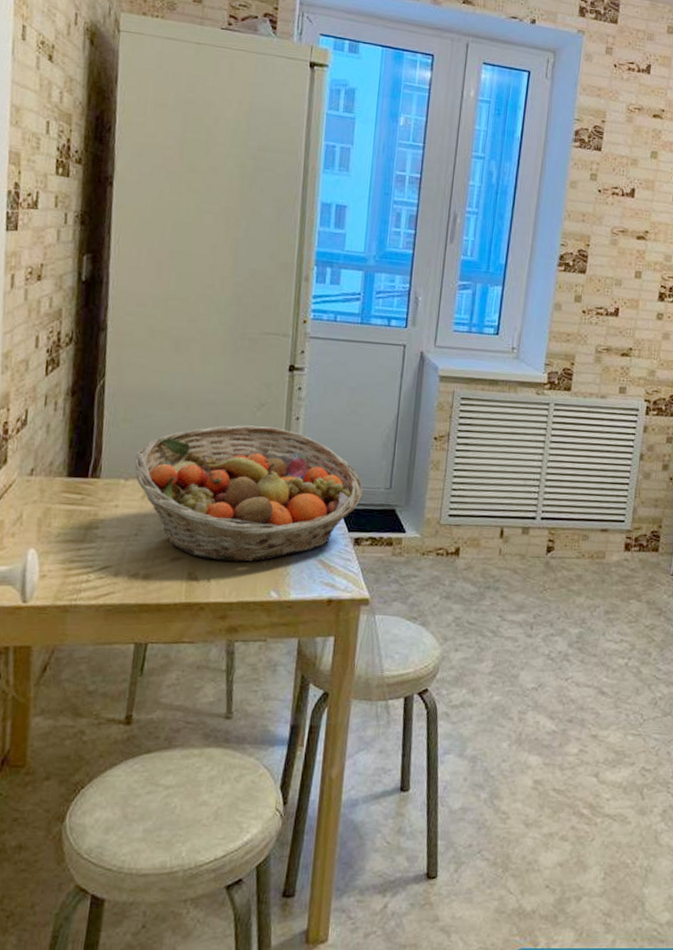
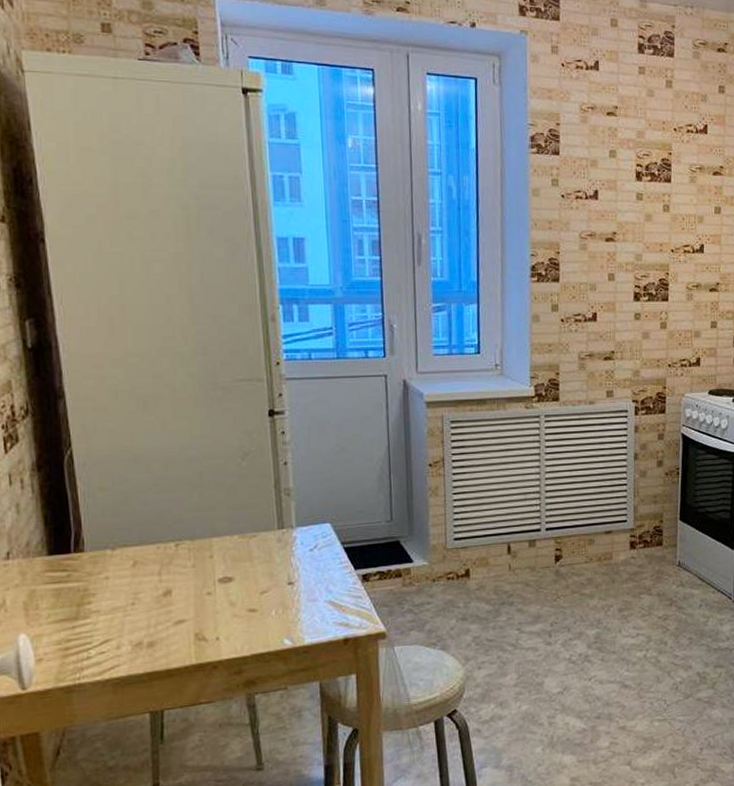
fruit basket: present [134,425,363,562] -> none [119,475,365,618]

